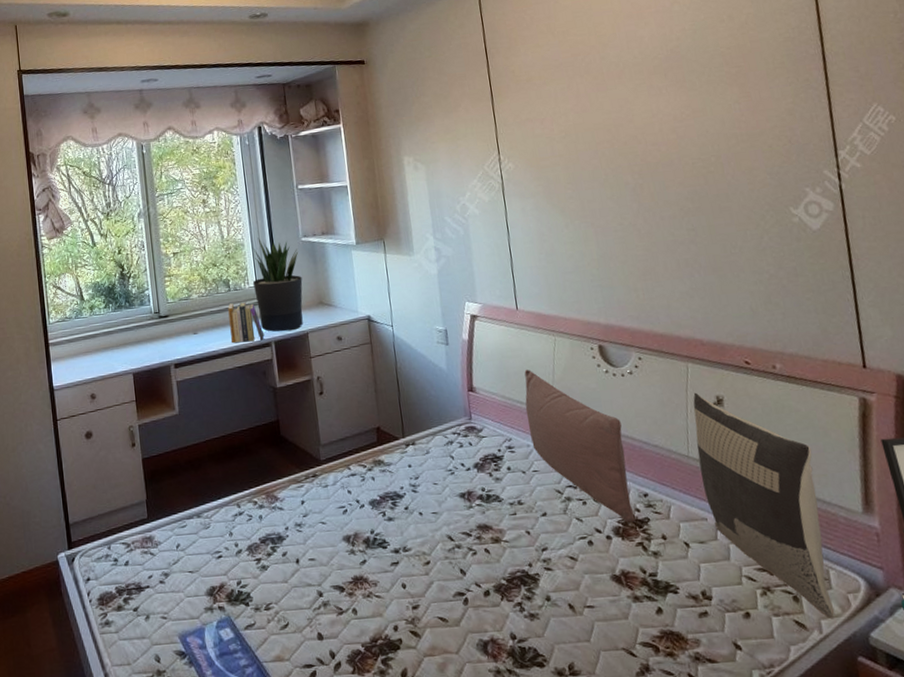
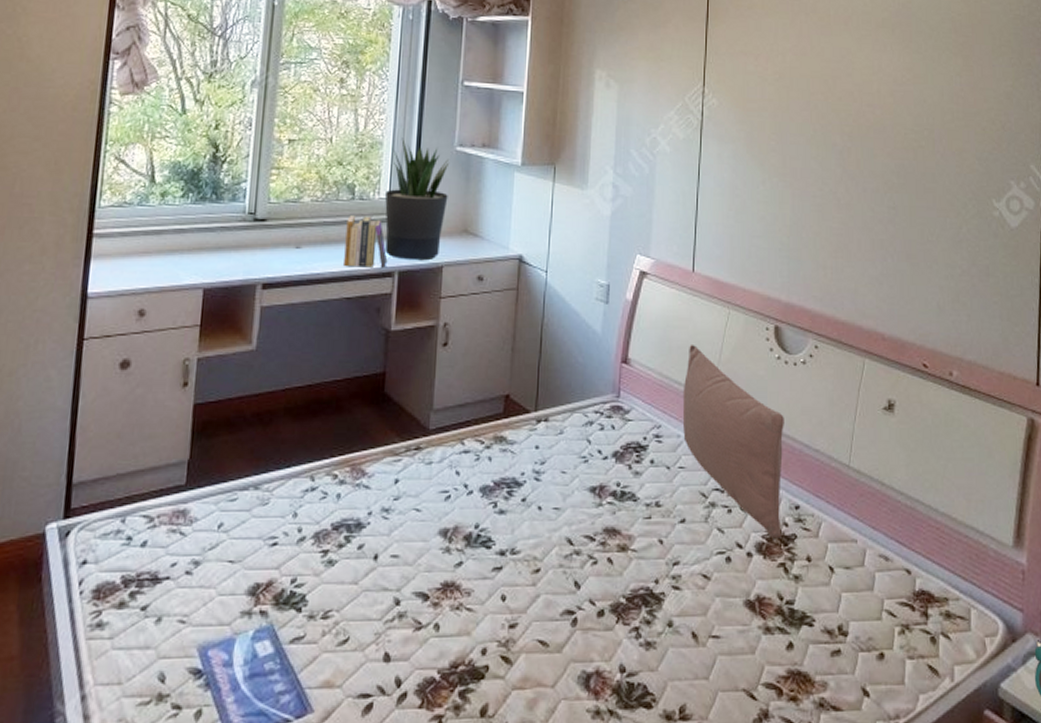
pillow: present [693,392,835,620] -> none [859,393,974,666]

